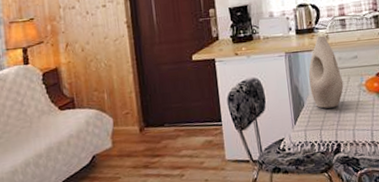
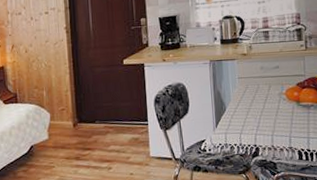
vase: present [308,35,344,109] -> none [231,46,265,114]

